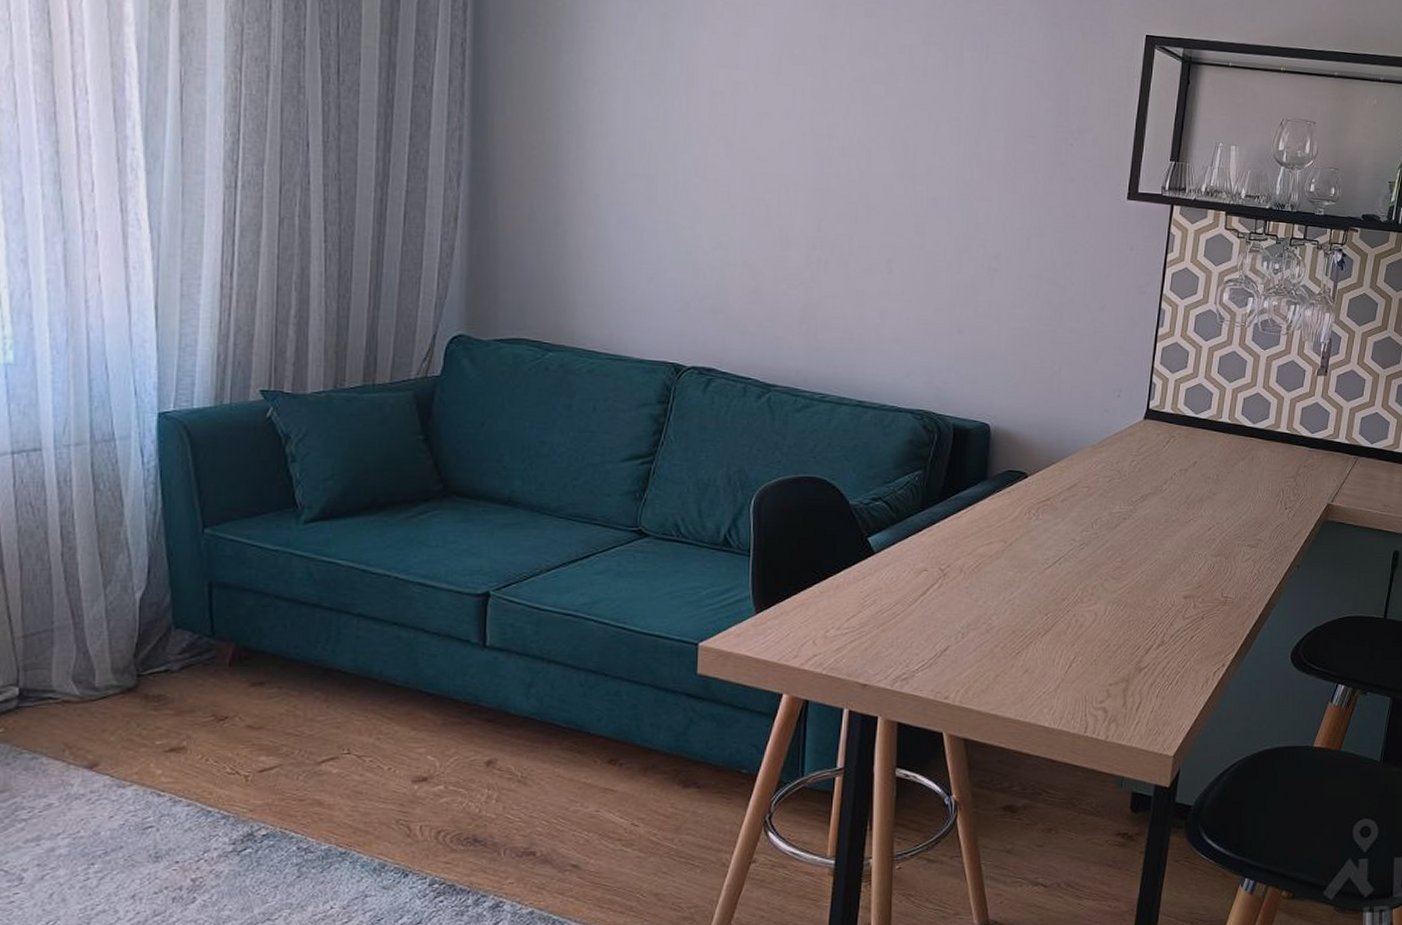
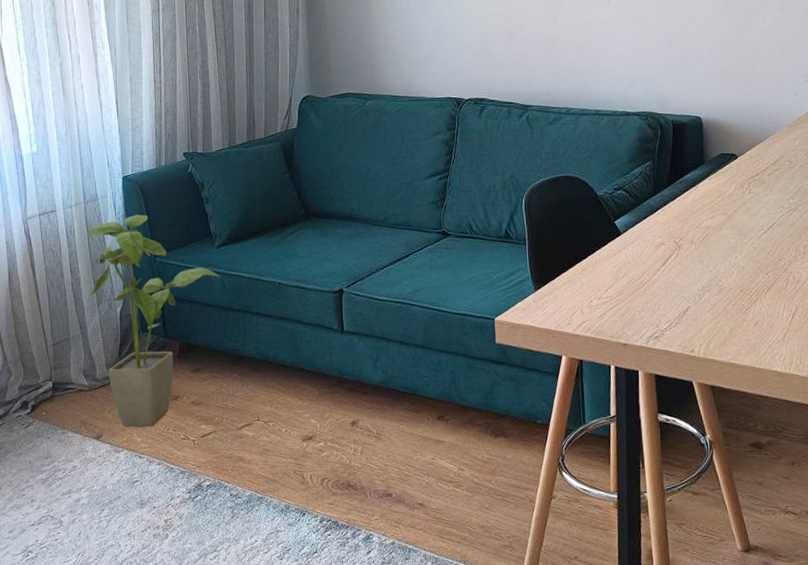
house plant: none [90,467,307,756] -> present [86,214,221,428]

